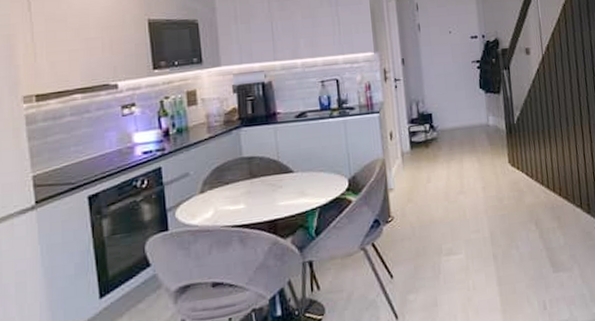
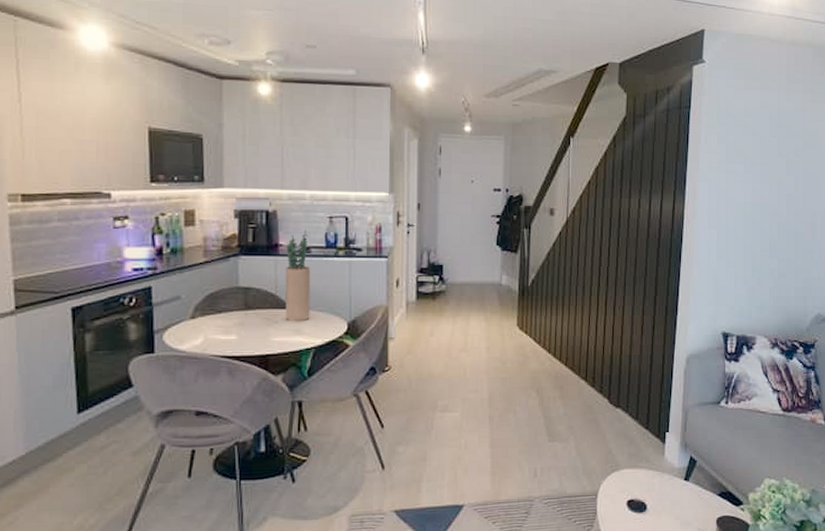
vase: none [284,95,312,185] -> present [285,229,311,322]

